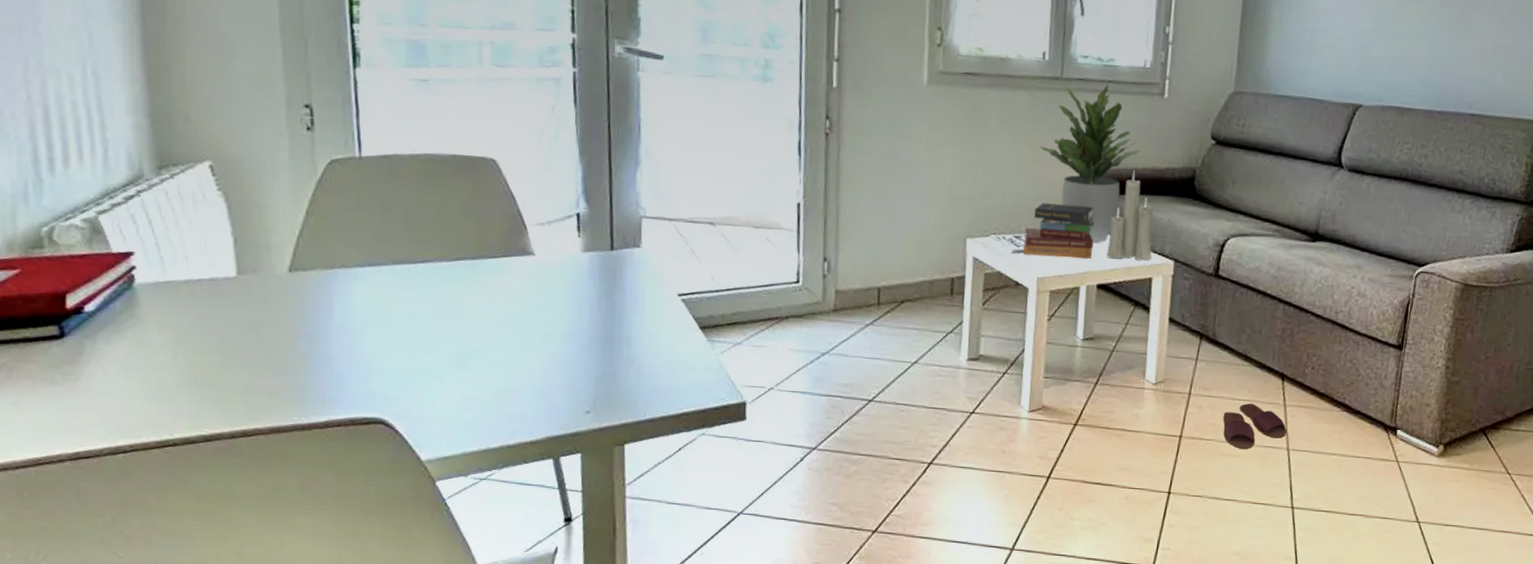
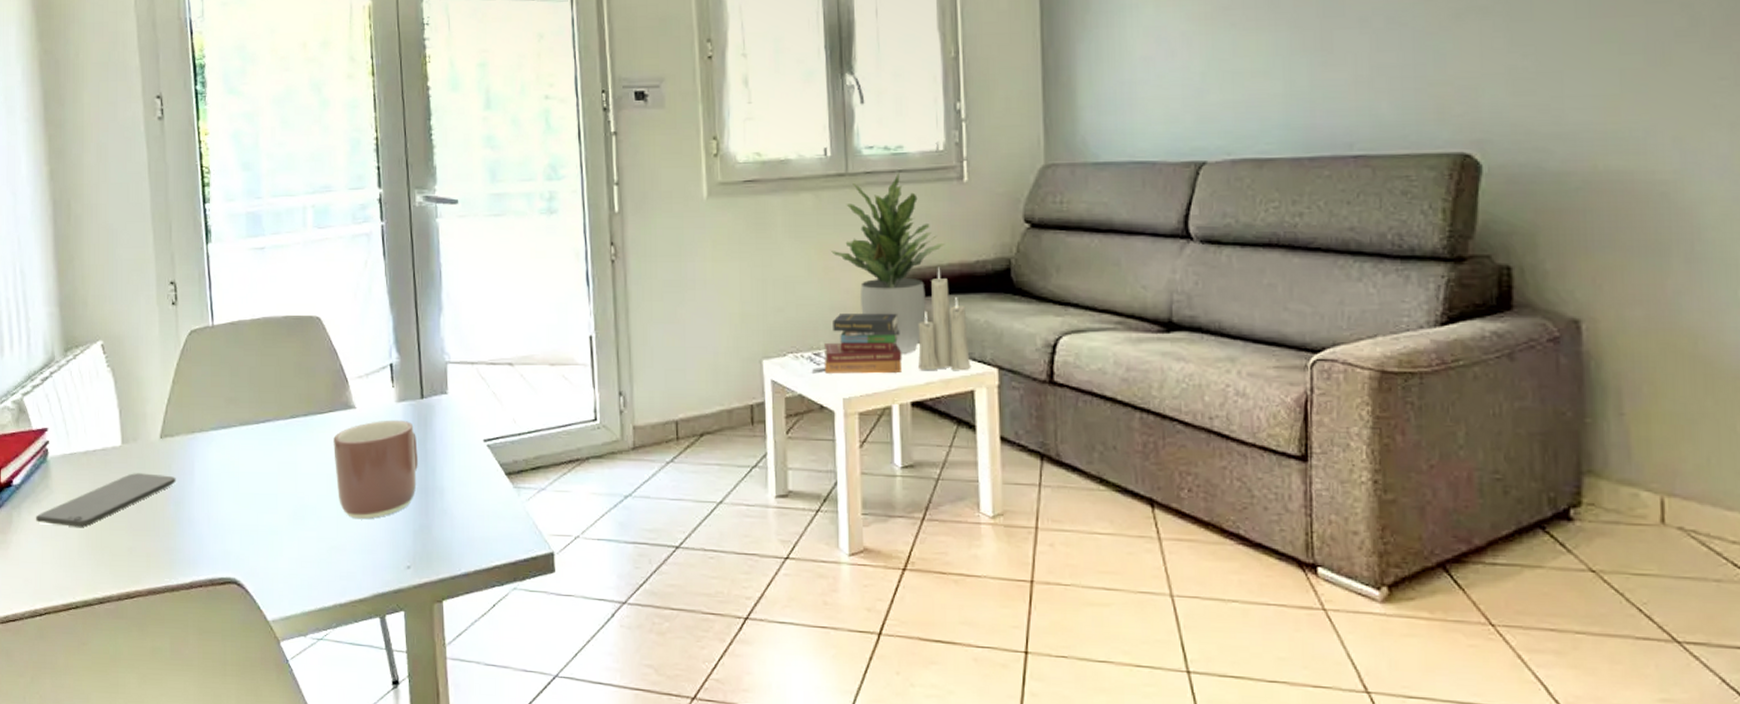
smartphone: none [118,306,309,361] -> present [36,473,176,527]
mug: none [506,269,604,364] -> present [333,420,418,519]
slippers: present [1223,403,1287,450] -> none [1082,538,1166,597]

